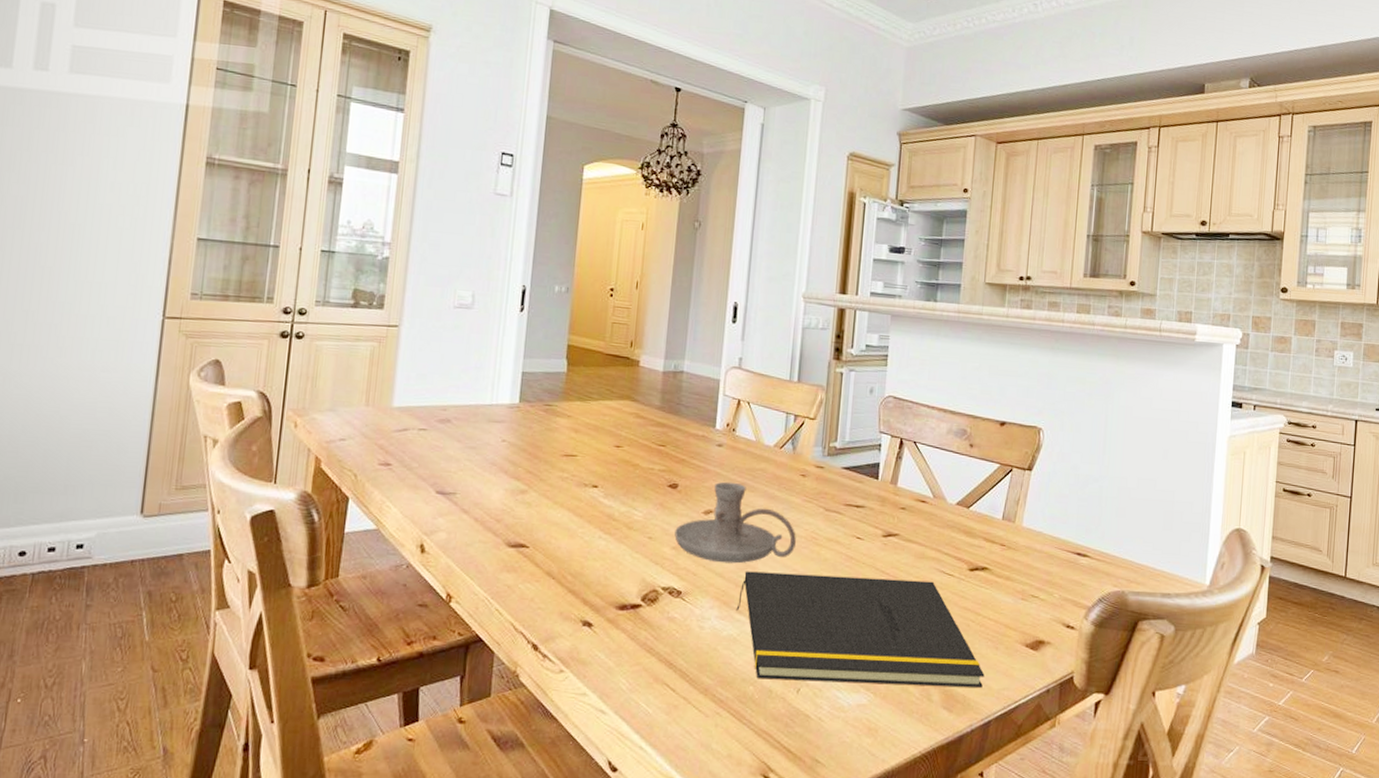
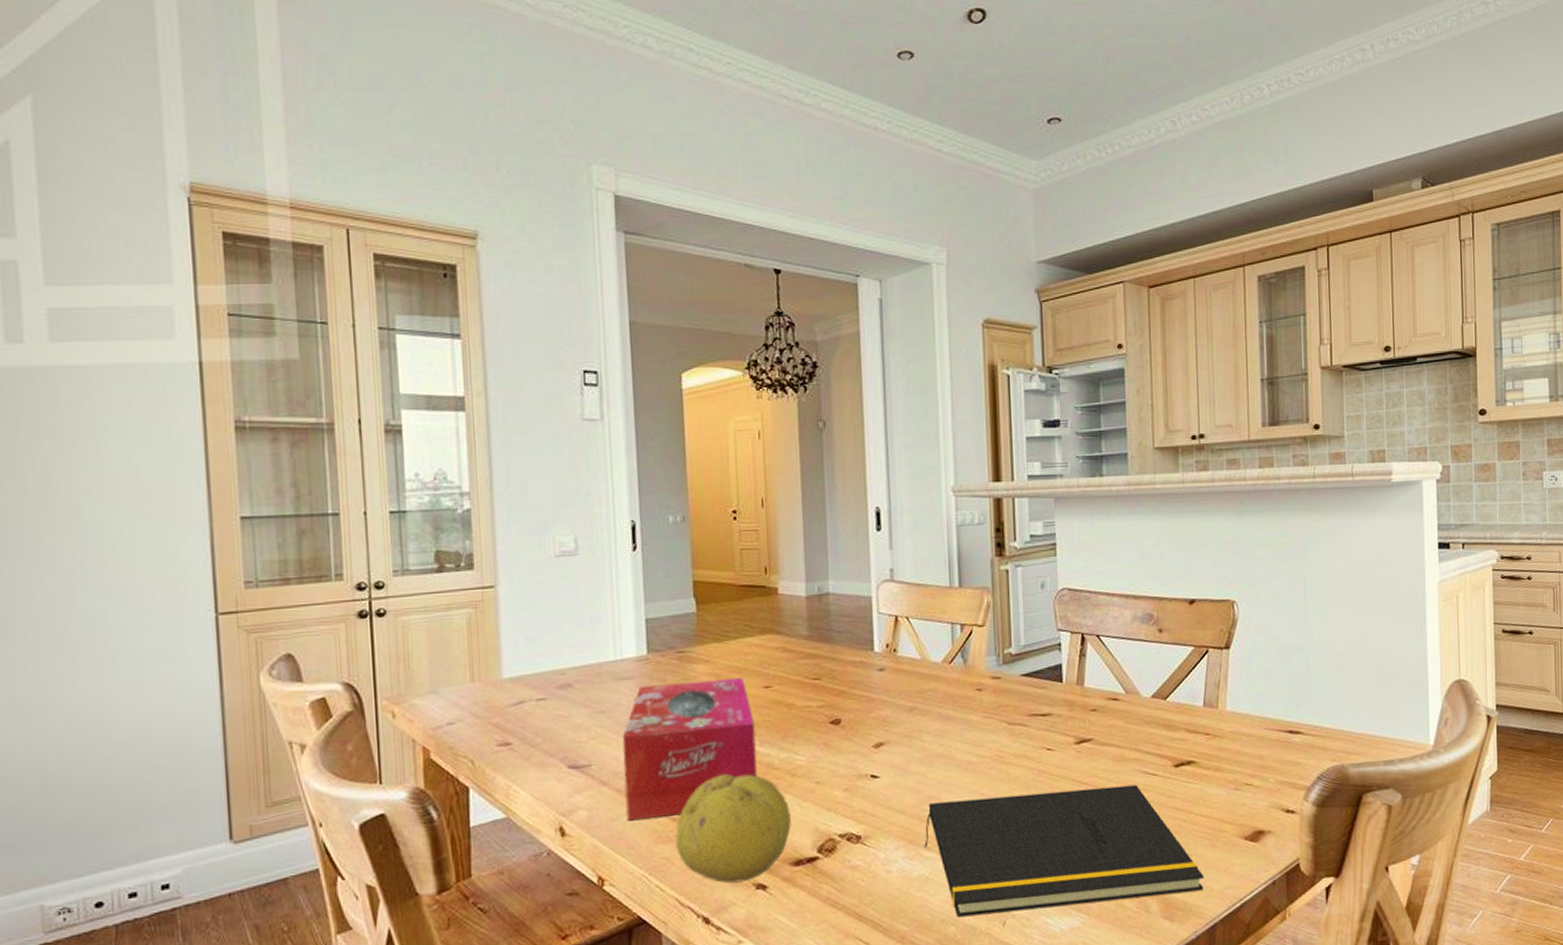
tissue box: none [479,430,603,549] -> present [622,678,758,821]
fruit: none [518,518,623,617] -> present [675,774,791,883]
candle holder: present [674,481,796,564] -> none [844,708,980,799]

